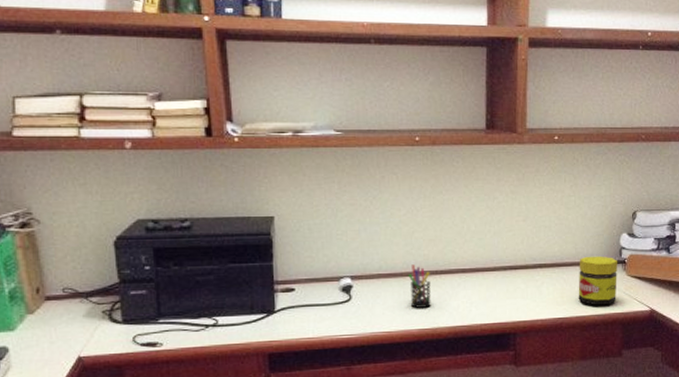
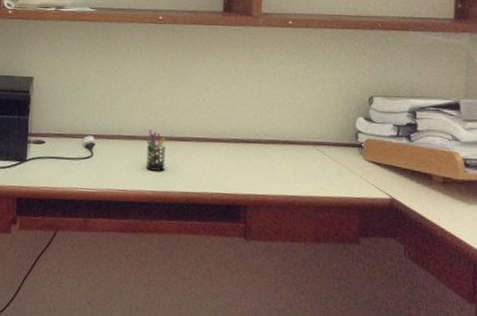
jar: present [578,256,617,306] -> none [311,136,354,189]

